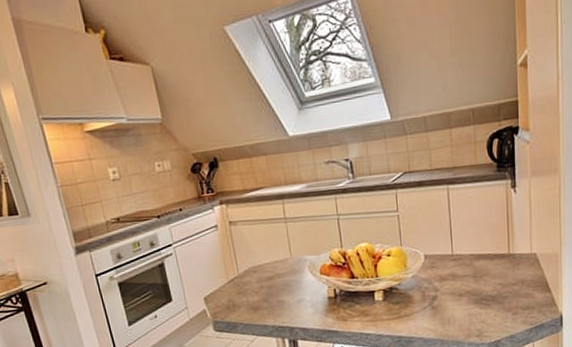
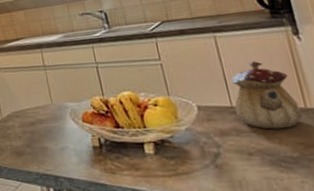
teapot: none [454,212,506,273] -> present [231,61,303,130]

